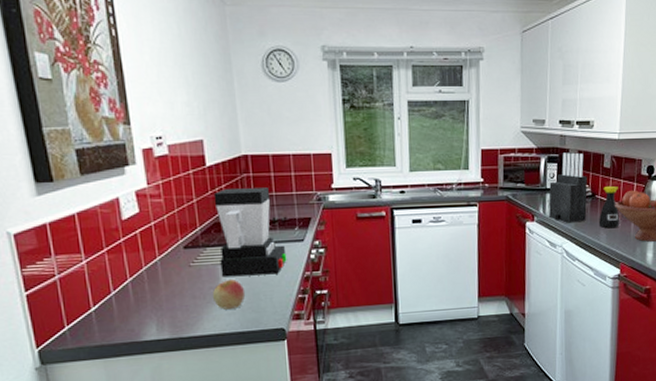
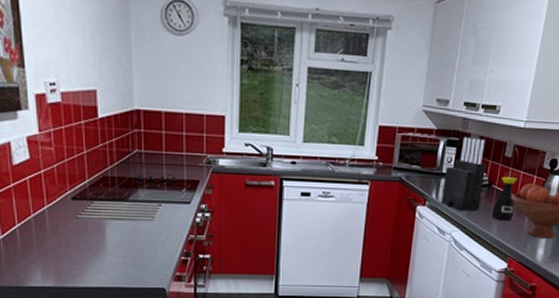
apple: present [212,279,246,310] -> none [97,234,130,264]
coffee maker: present [213,188,287,278] -> none [104,143,172,234]

